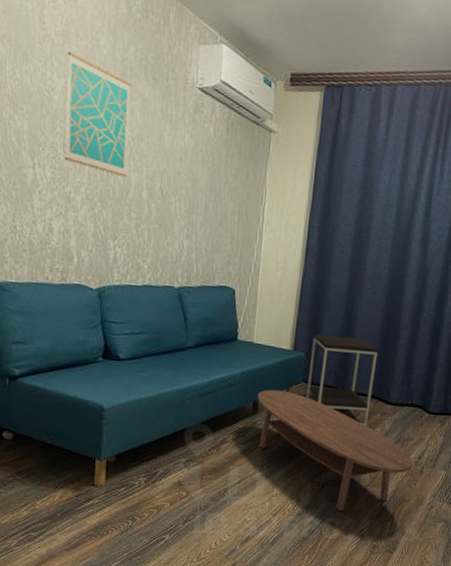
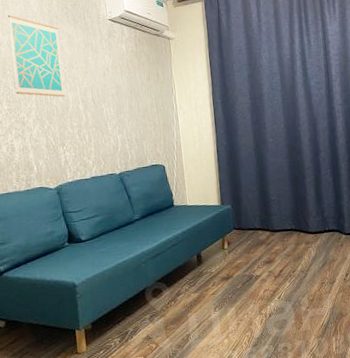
coffee table: present [257,389,413,511] -> none [199,240,342,336]
side table: present [306,334,378,427] -> none [235,184,296,257]

